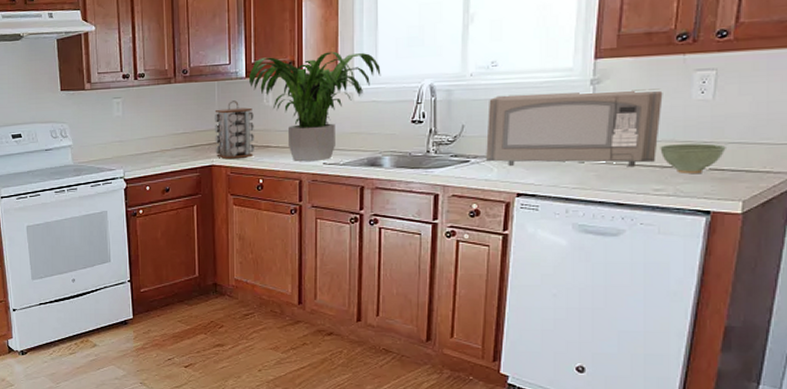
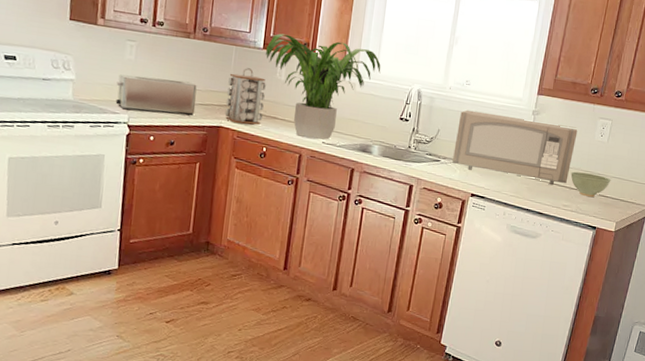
toaster: none [109,126,186,166] -> present [115,74,197,116]

